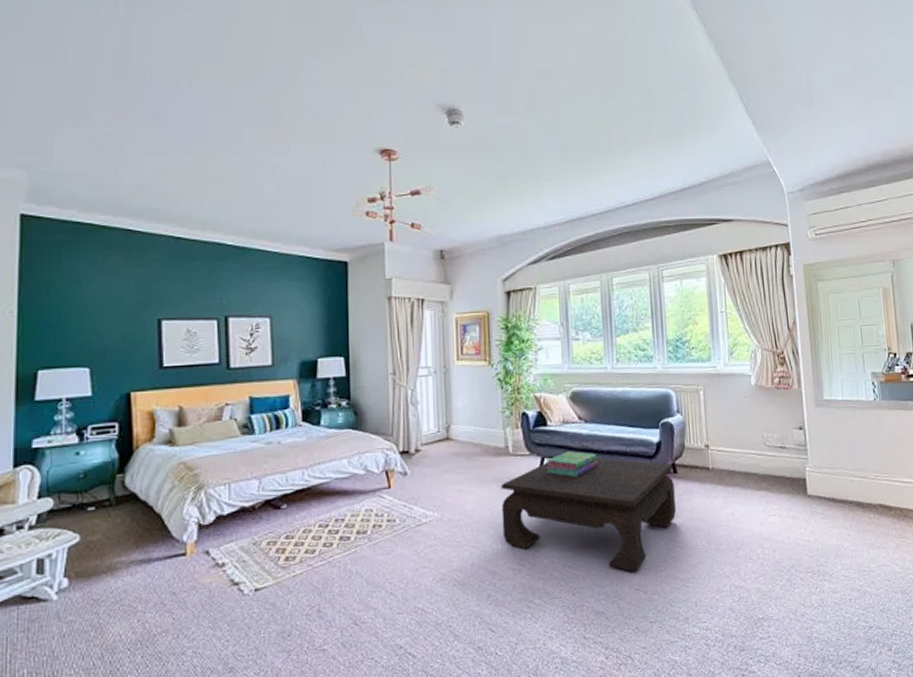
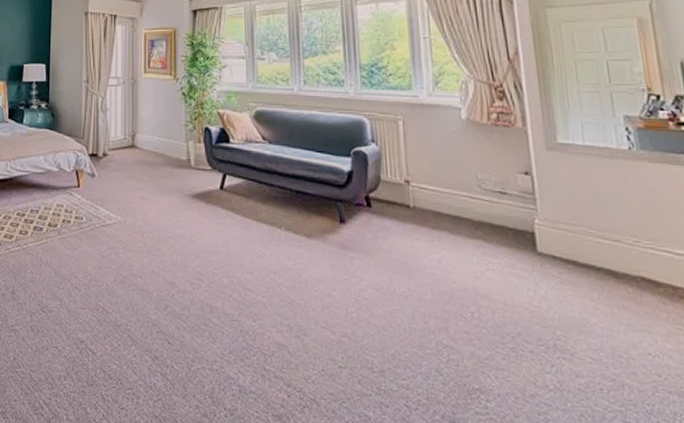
coffee table: present [500,457,676,572] -> none [182,179,370,308]
stack of books: present [545,451,599,478] -> none [227,171,284,199]

